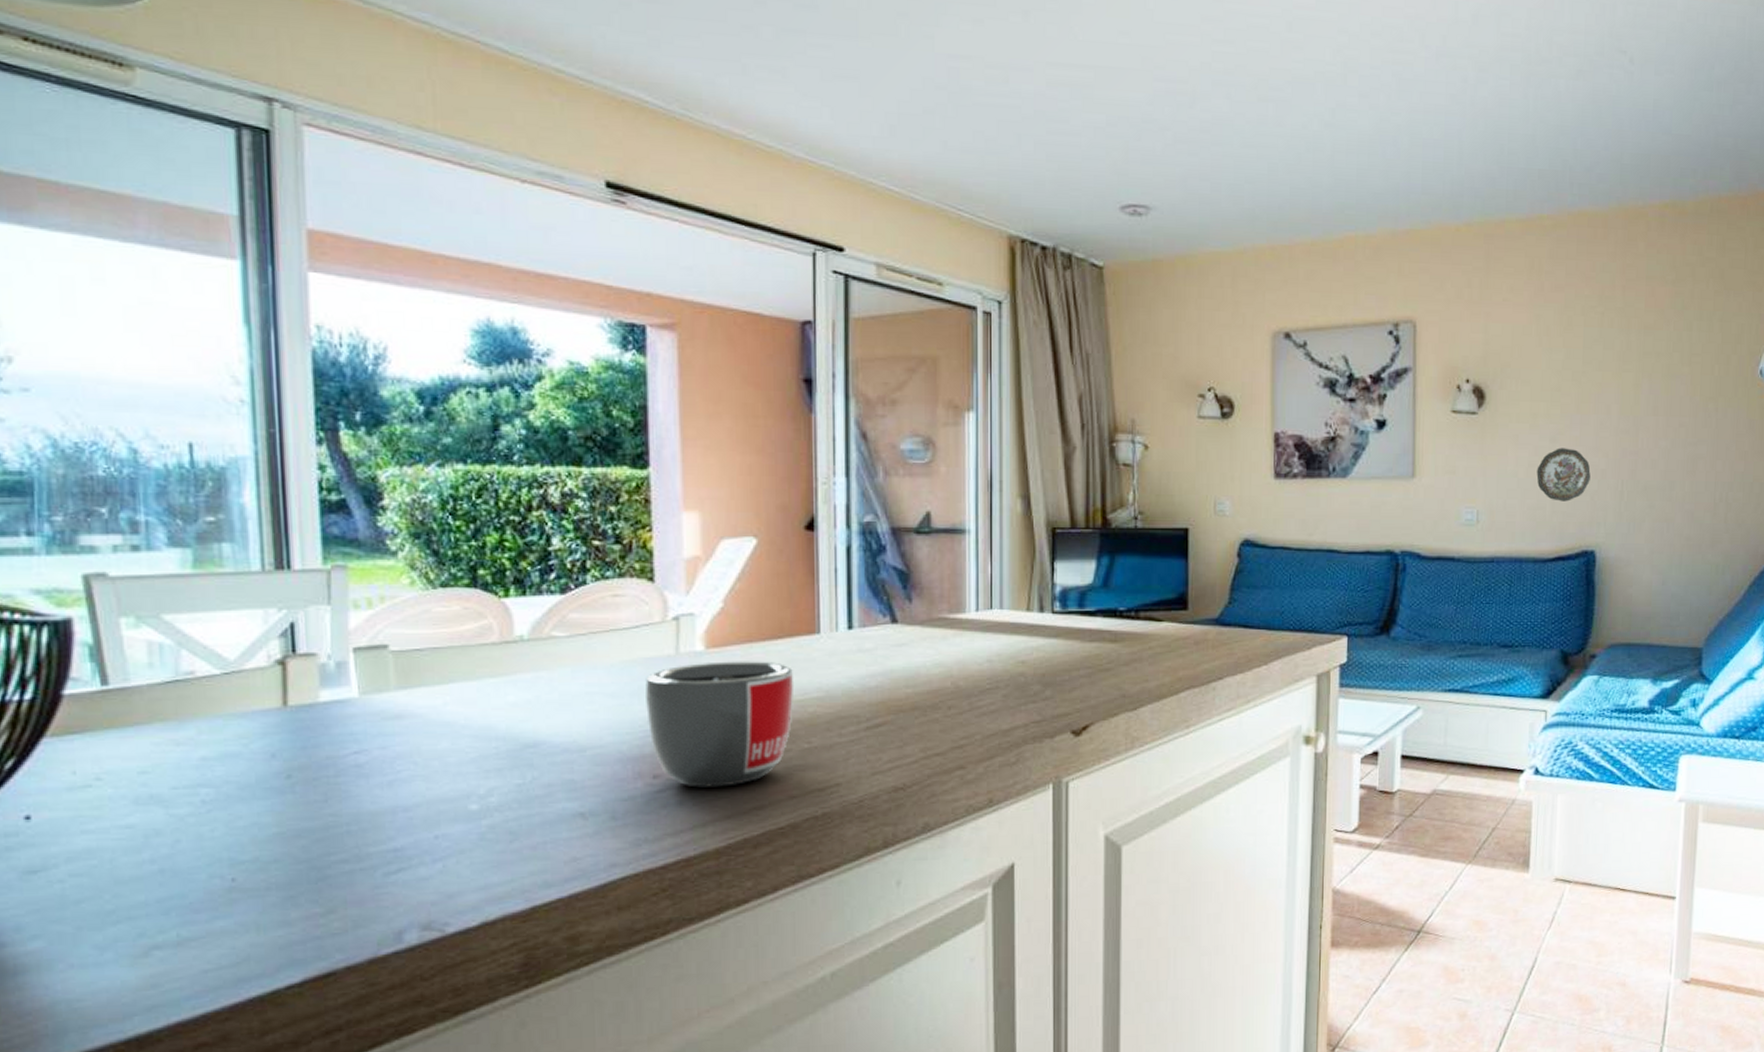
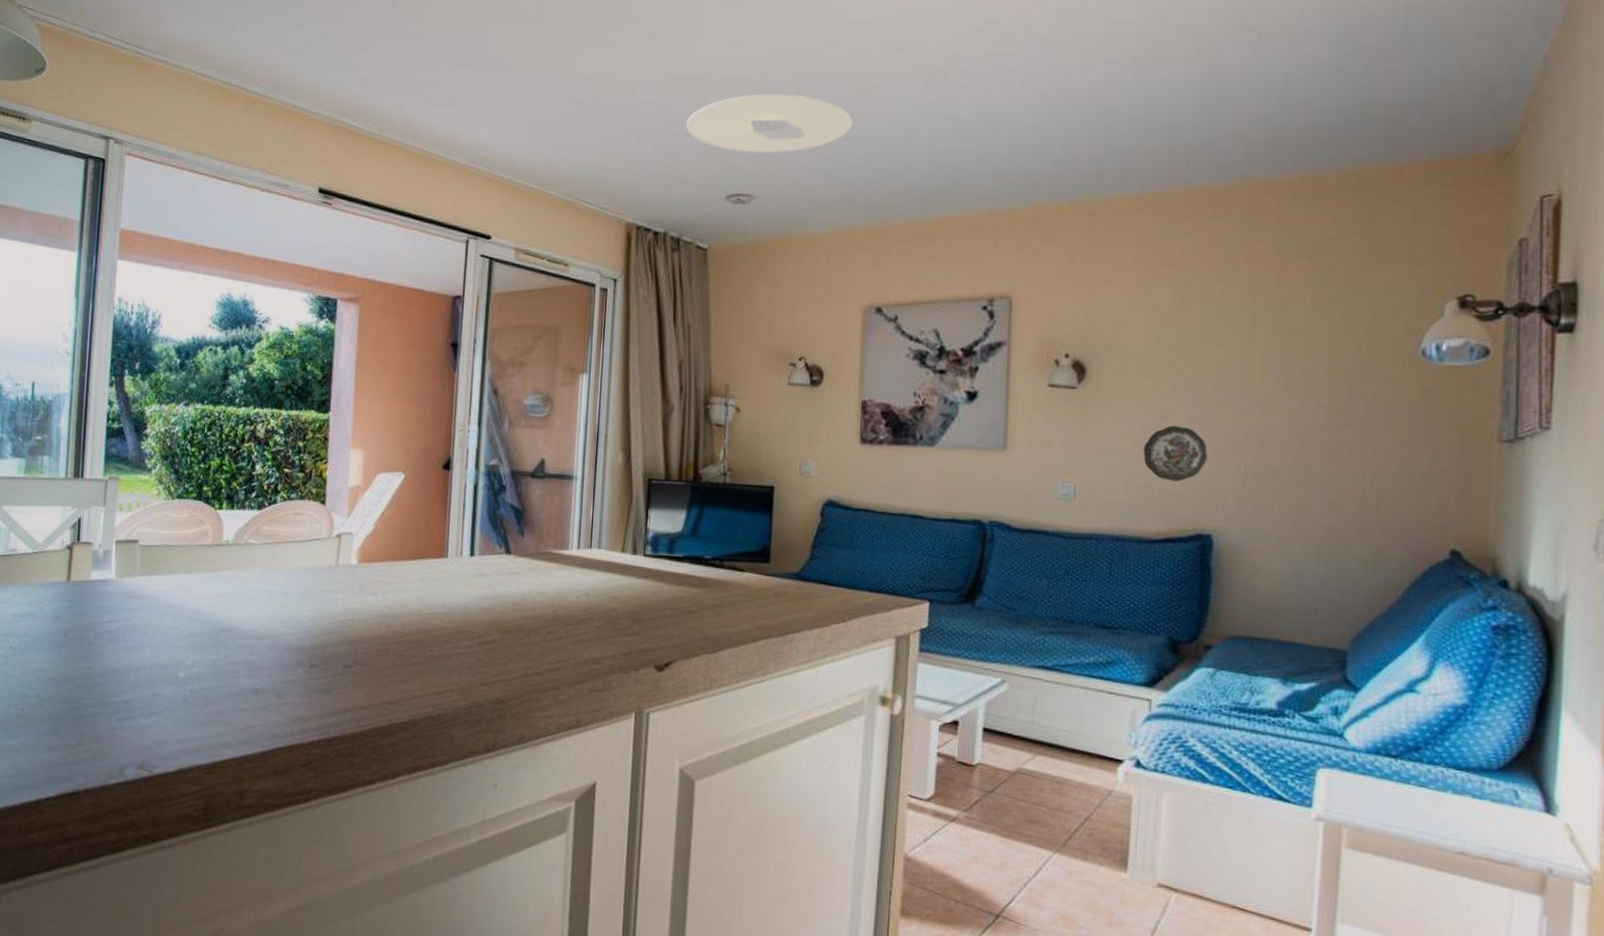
mug: present [645,661,795,788] -> none [310,574,424,681]
ceiling light: none [1071,90,1252,160] -> present [686,94,853,154]

